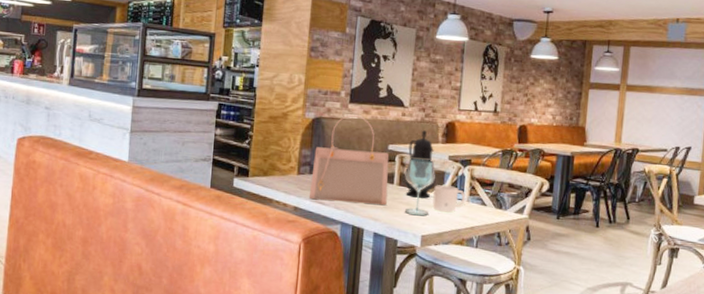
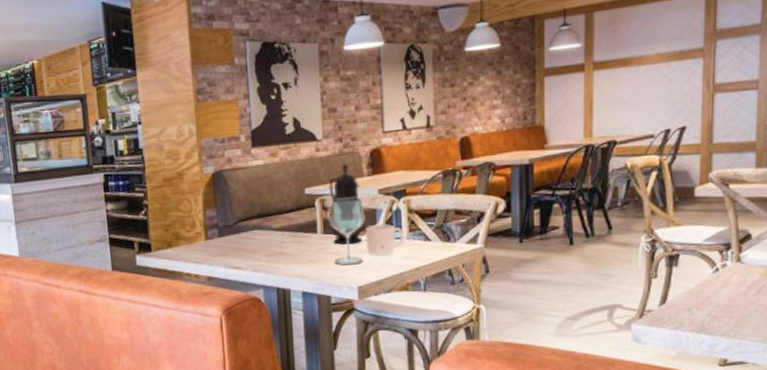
handbag: present [309,114,390,206] -> none [220,160,312,266]

